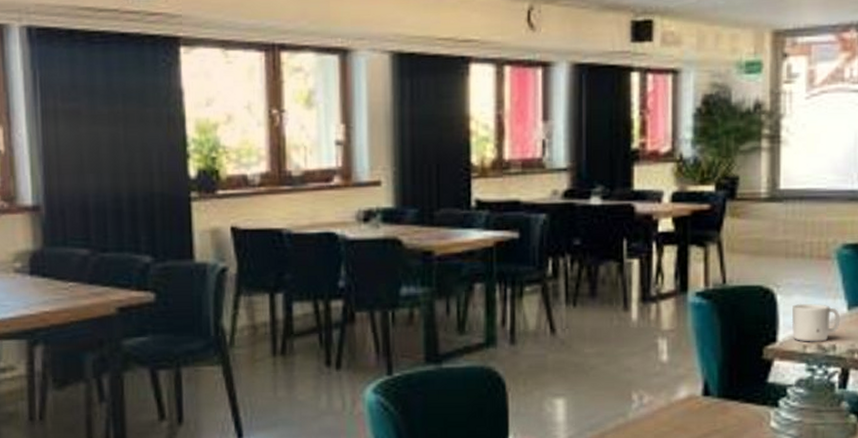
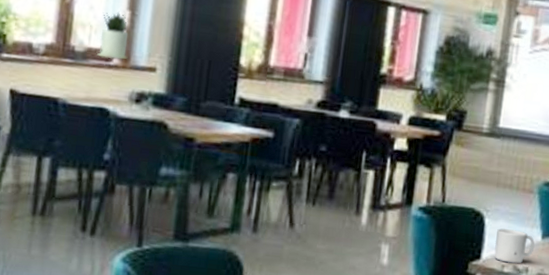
planter: none [316,126,349,180] -> present [97,11,129,60]

